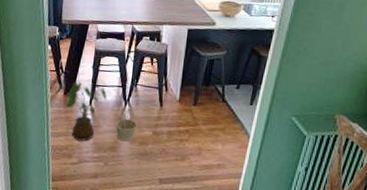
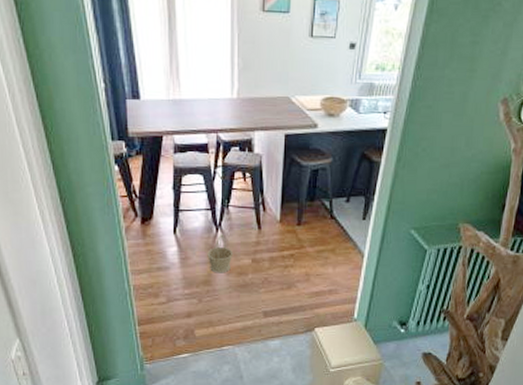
house plant: present [54,82,107,141] -> none [129,208,193,277]

